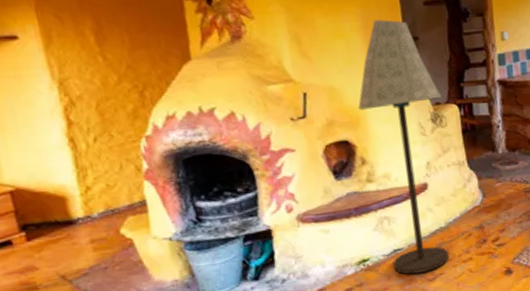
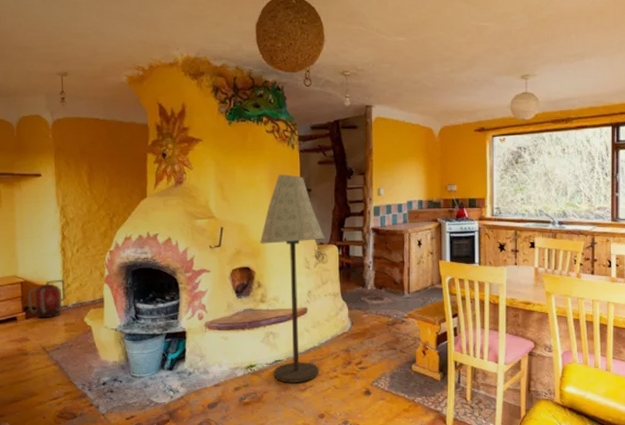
fire extinguisher: none [24,180,87,238] -> present [27,279,66,318]

